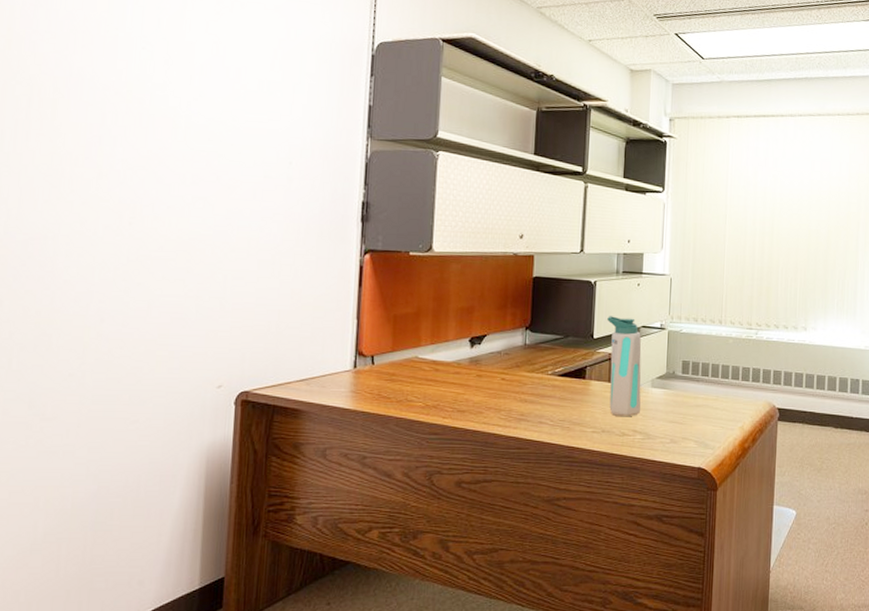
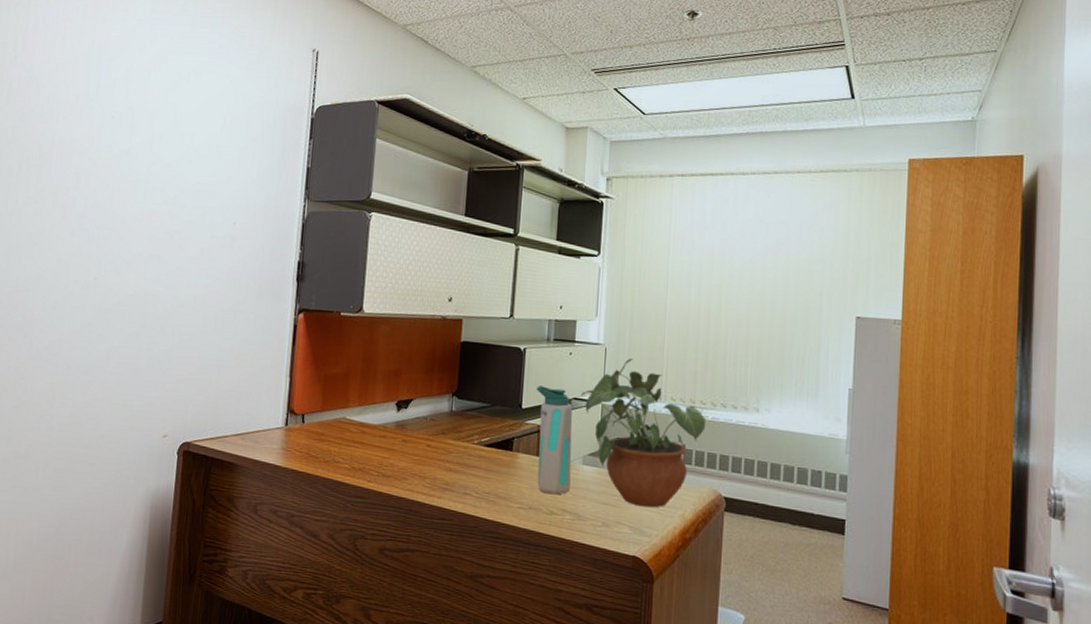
potted plant: none [649,287,762,423] -> present [581,358,706,508]

